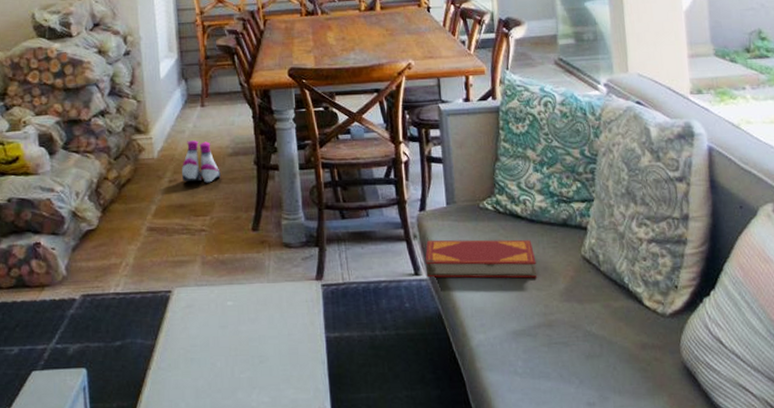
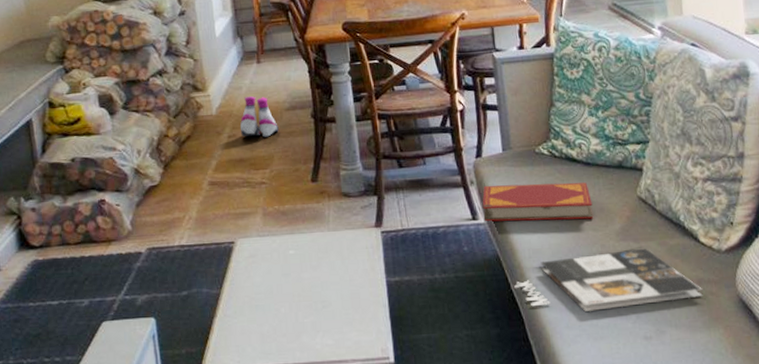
magazine: none [456,310,647,374] -> present [514,248,703,311]

